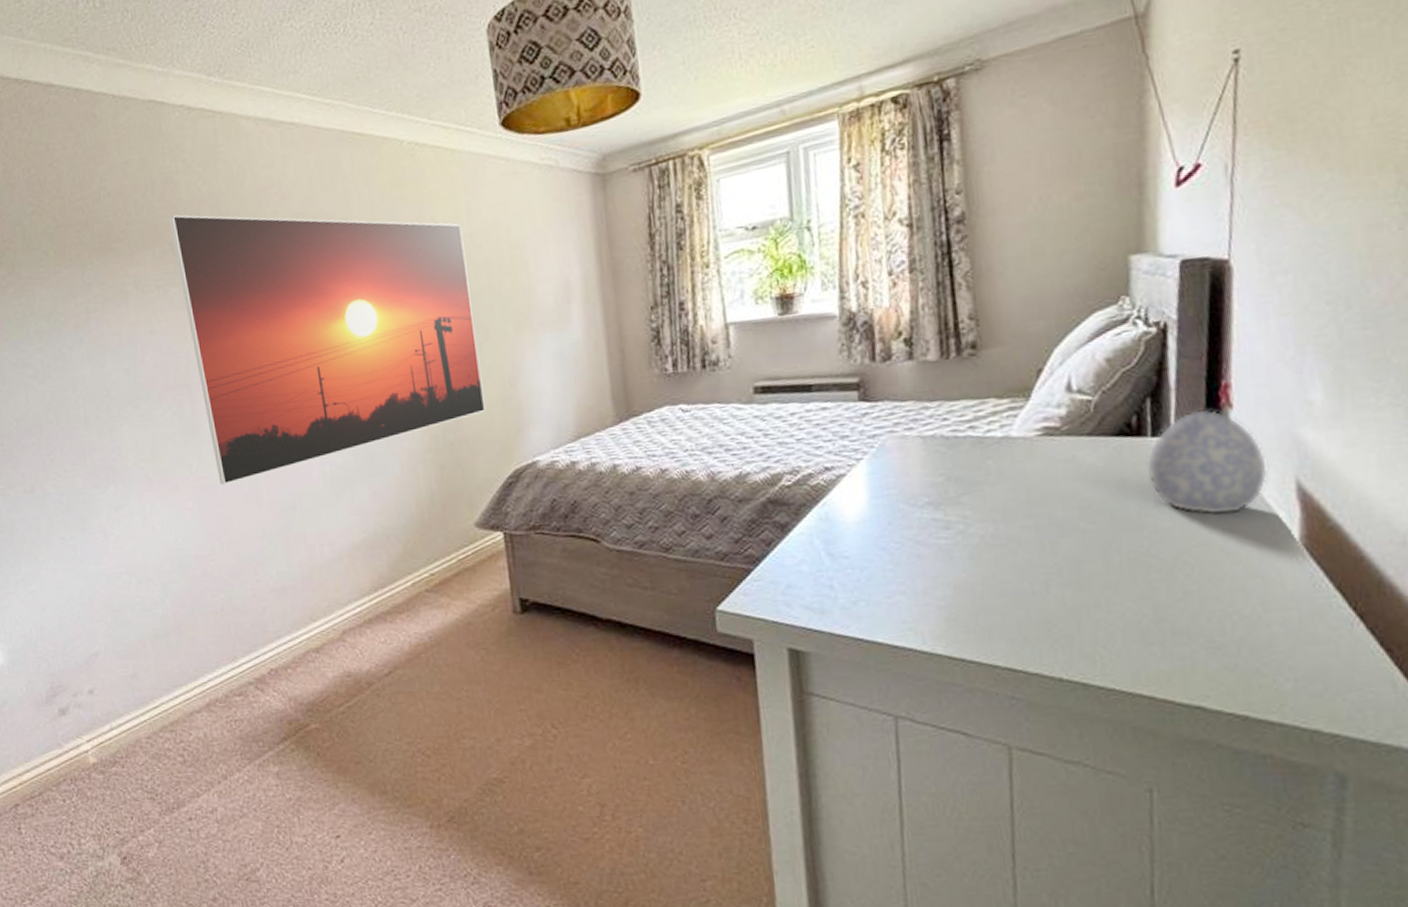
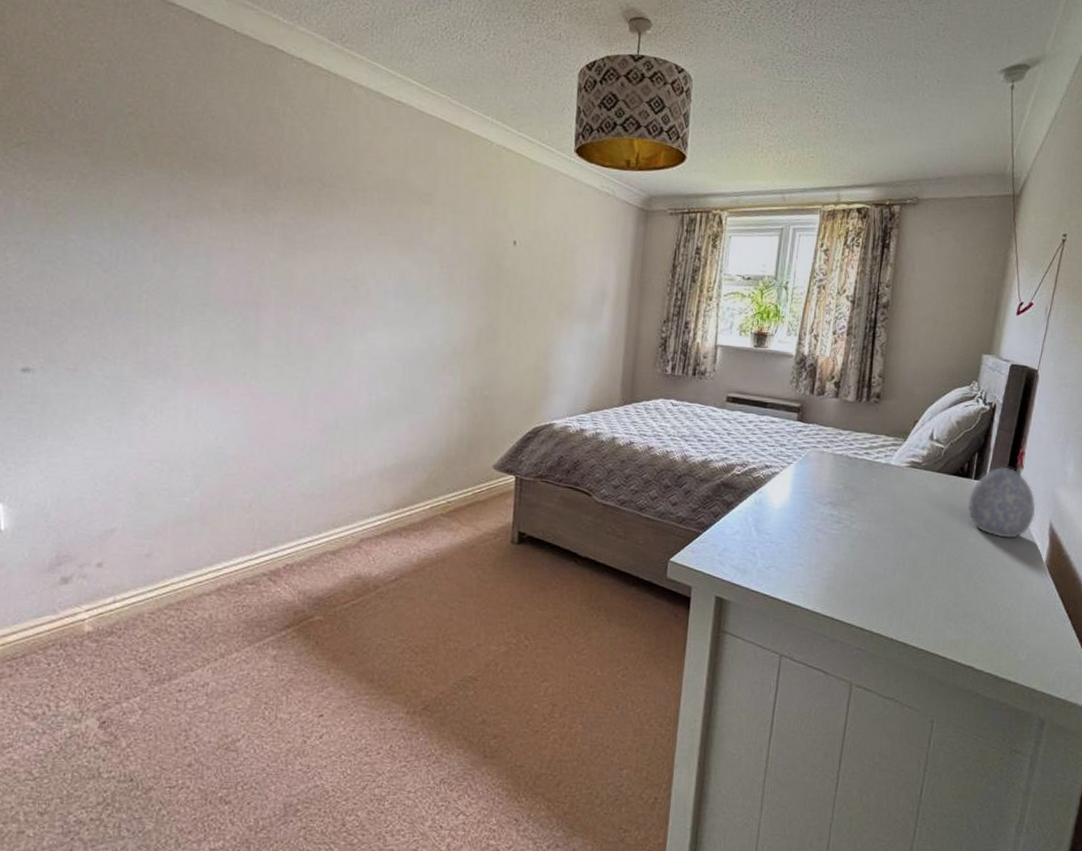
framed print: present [169,214,486,485] -> none [267,151,529,397]

